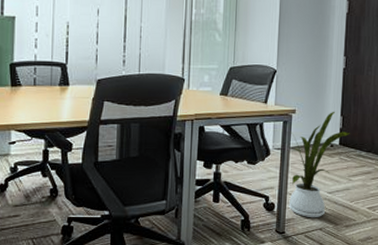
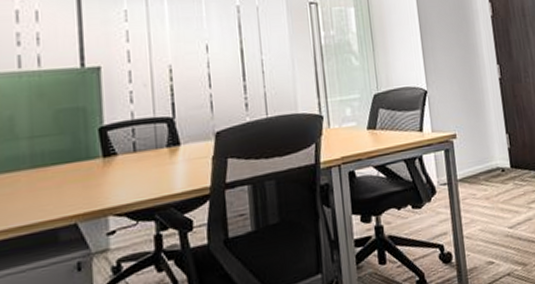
house plant: present [289,111,350,217] -> none [456,129,520,263]

